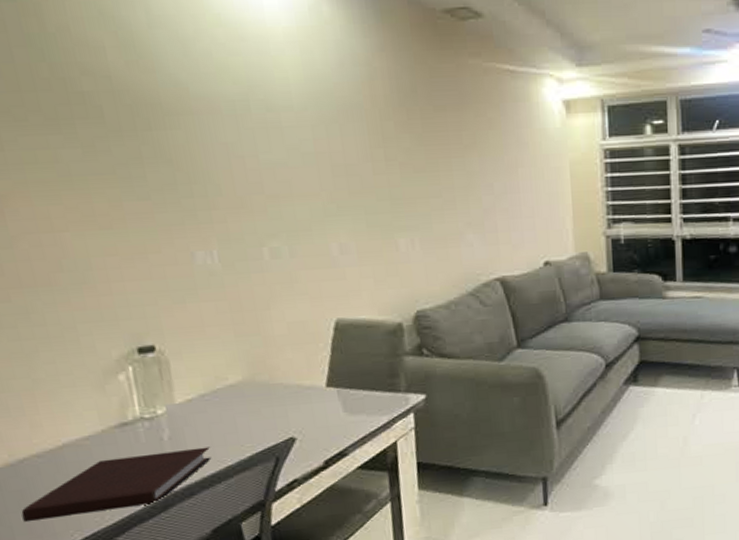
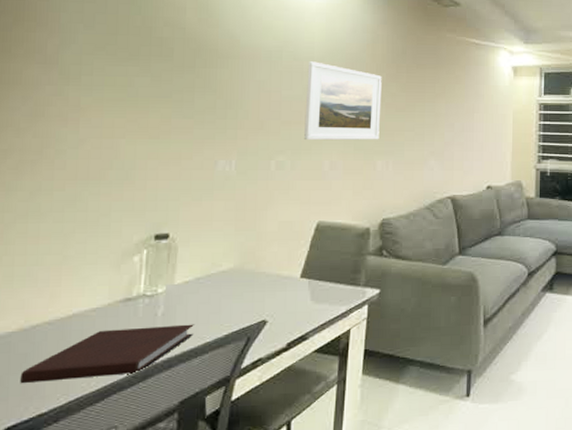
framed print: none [287,111,398,219] -> present [304,61,382,141]

